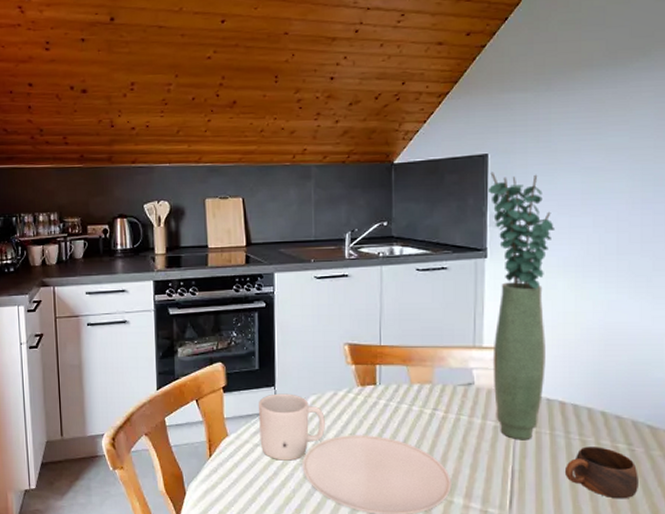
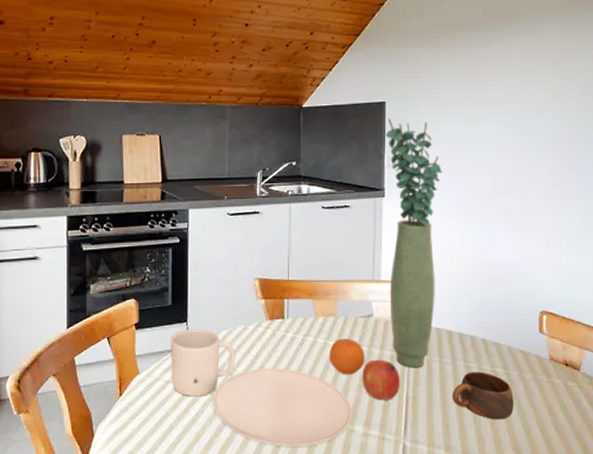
fruit: none [426,407,465,445] -> present [330,338,365,375]
fruit: none [462,429,506,473] -> present [362,359,401,401]

